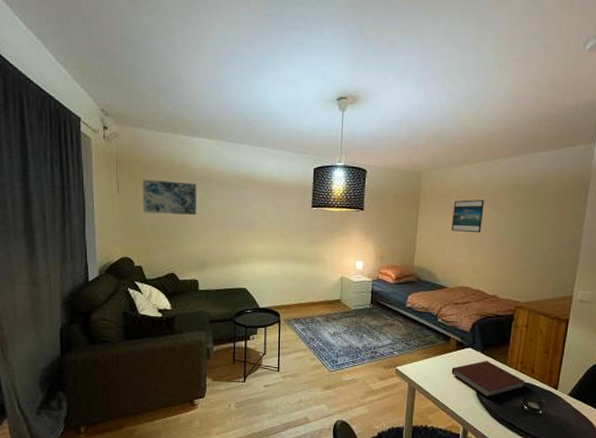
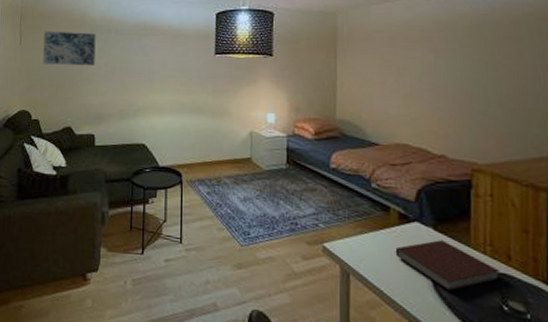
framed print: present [451,200,485,233] -> none [377,41,417,79]

